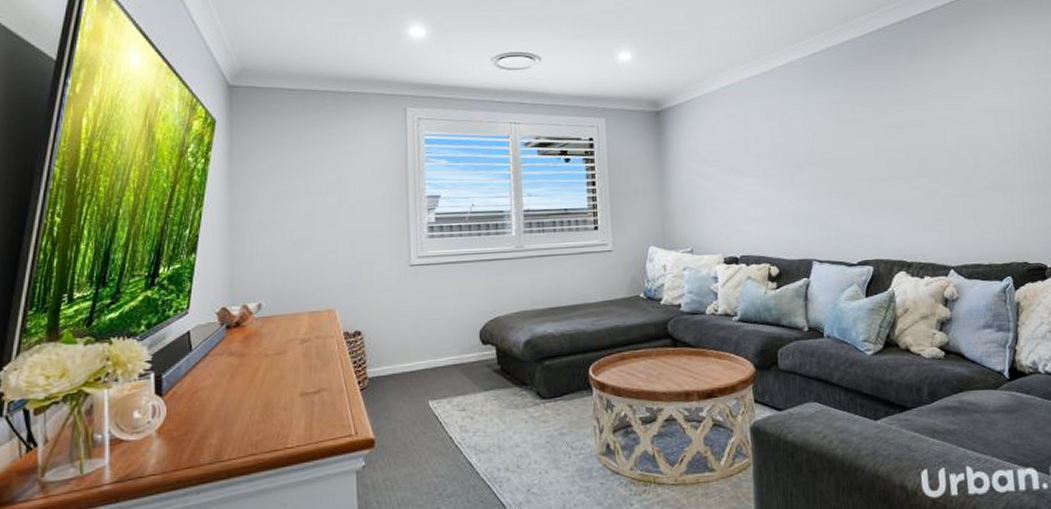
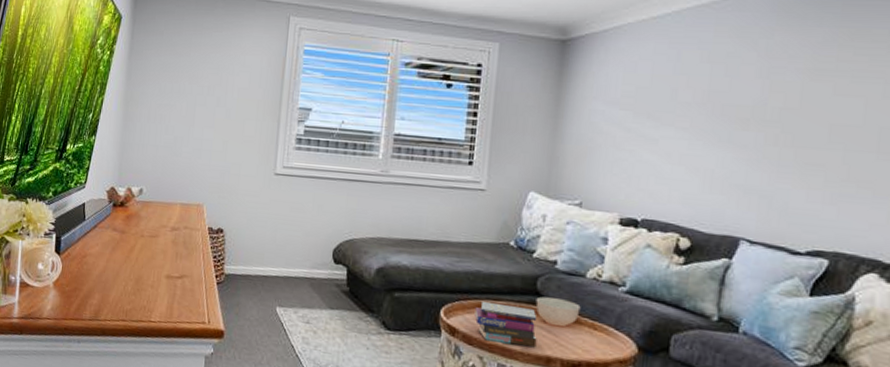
books: none [619,351,676,389] -> present [474,301,537,347]
bowl: none [669,337,706,363] -> present [535,296,581,328]

